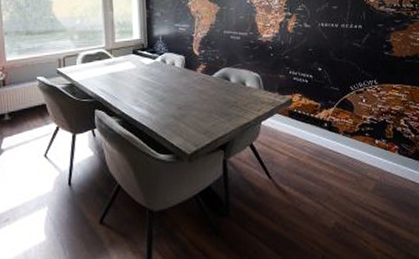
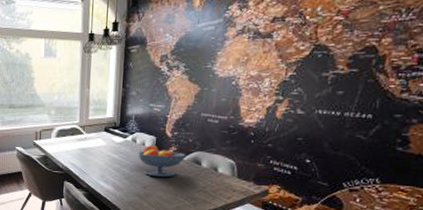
fruit bowl: none [169,65,215,96] -> present [138,146,186,177]

